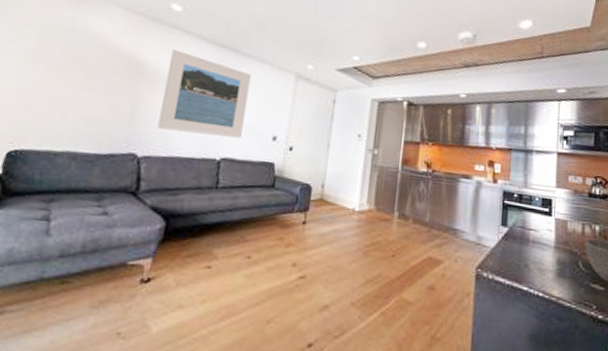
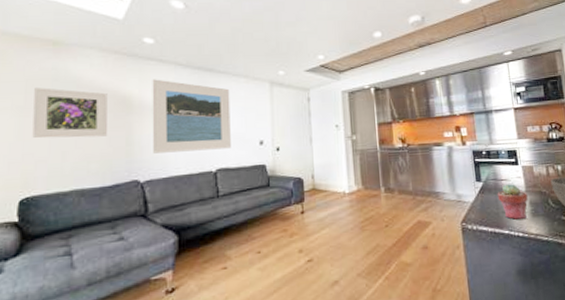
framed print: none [35,36,122,101] -> present [32,88,108,138]
potted succulent: none [522,235,556,278] -> present [497,184,528,220]

